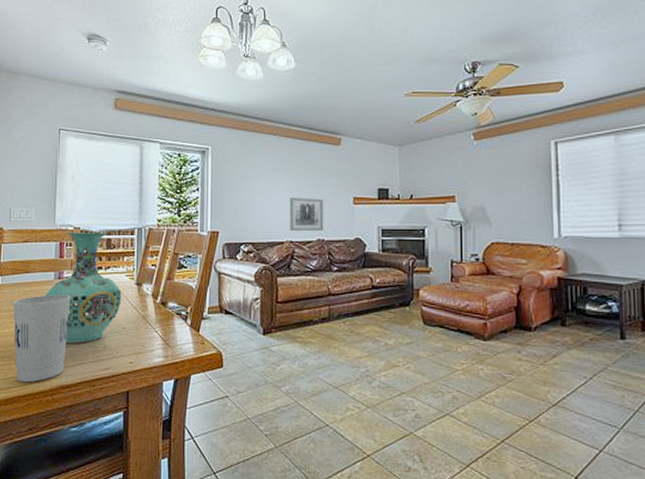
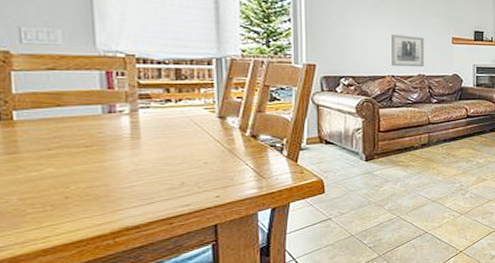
cup: present [13,295,71,383] -> none [39,131,130,230]
vase: present [44,232,122,343] -> none [89,60,201,182]

